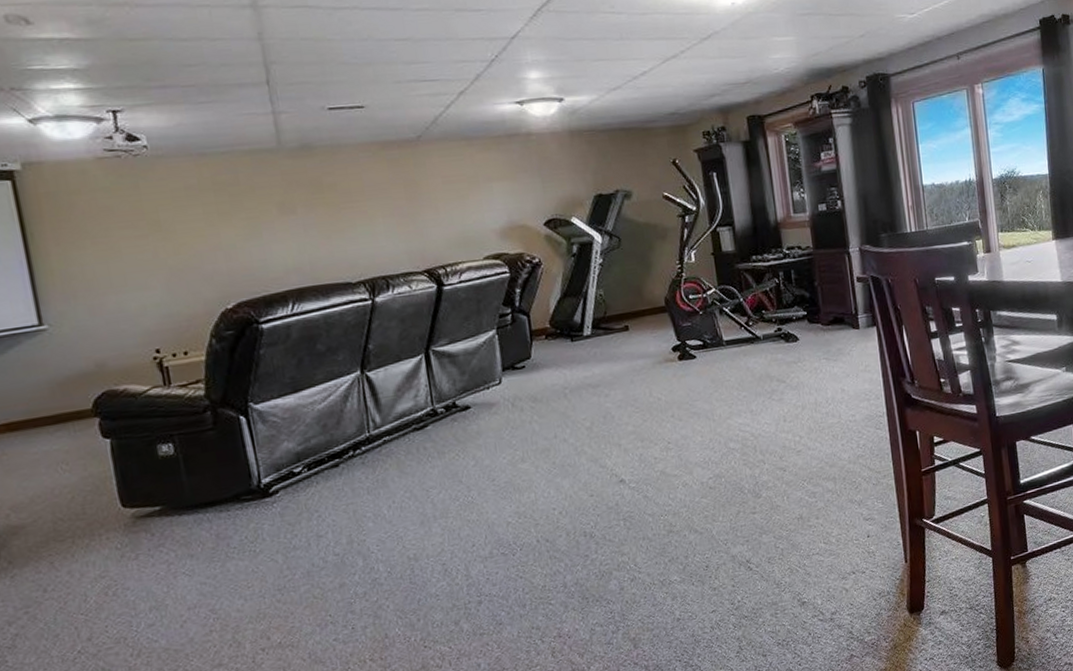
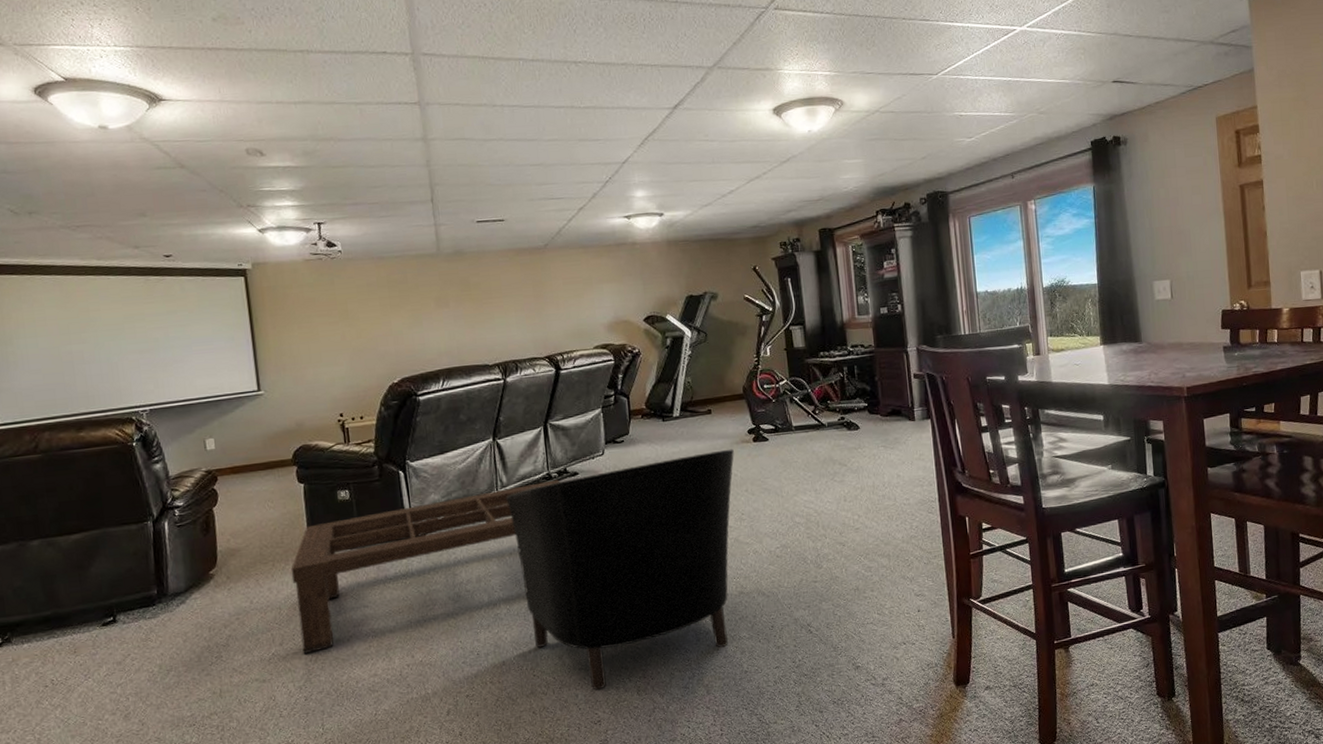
coffee table: none [98,415,449,649] -> present [291,479,560,655]
armchair: none [380,369,657,657] -> present [506,448,734,690]

